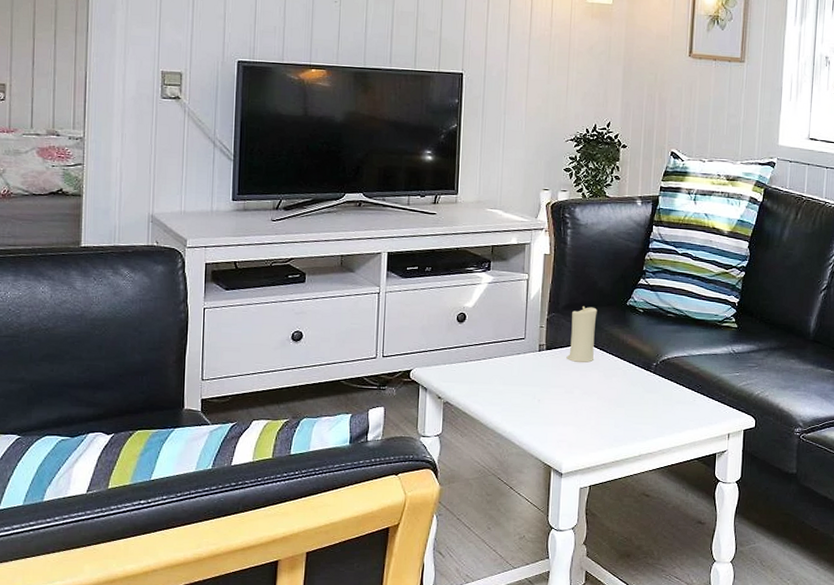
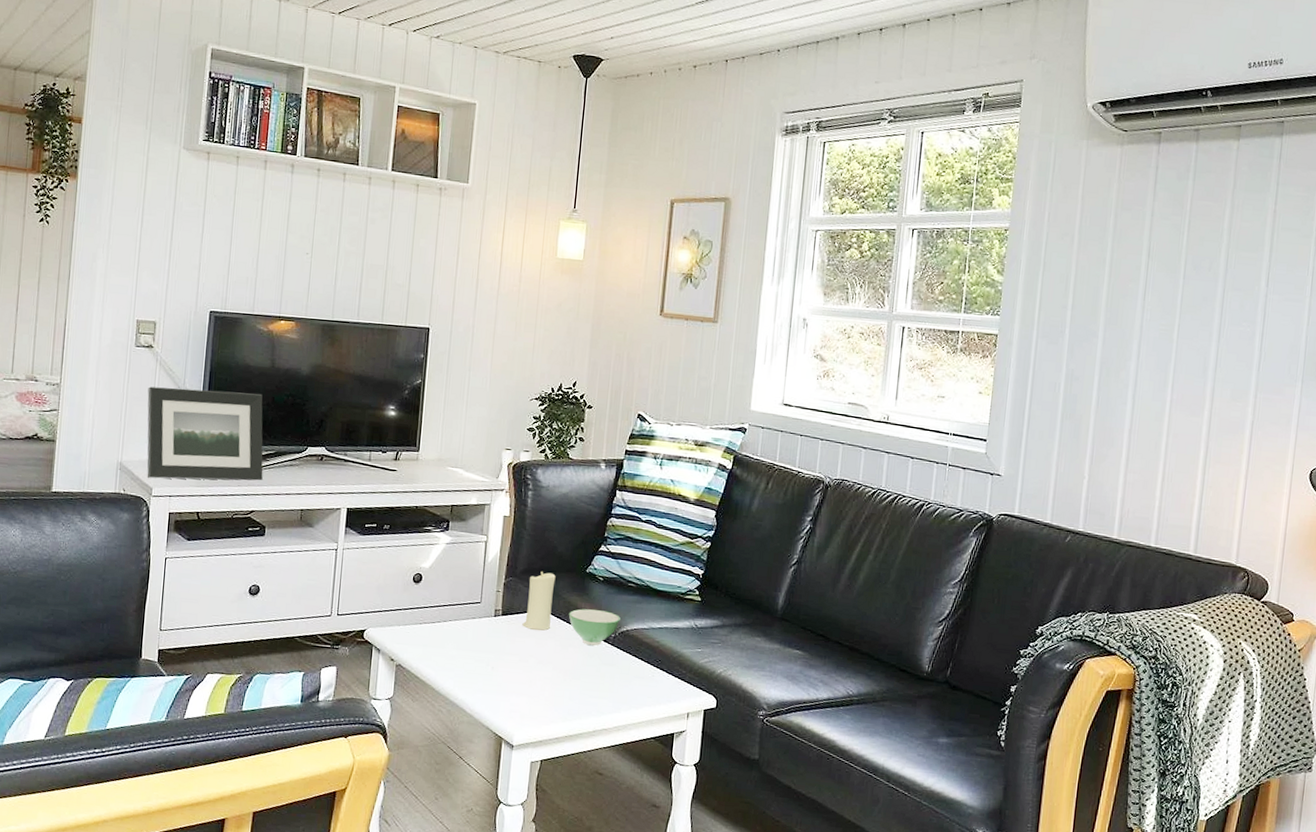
picture frame: none [177,138,301,230] -> present [147,386,263,481]
bowl: none [611,340,661,375] -> present [568,608,620,646]

